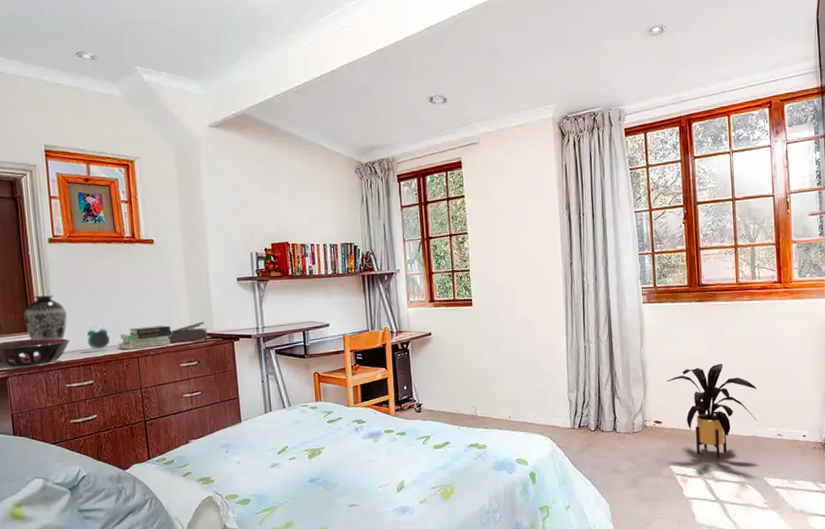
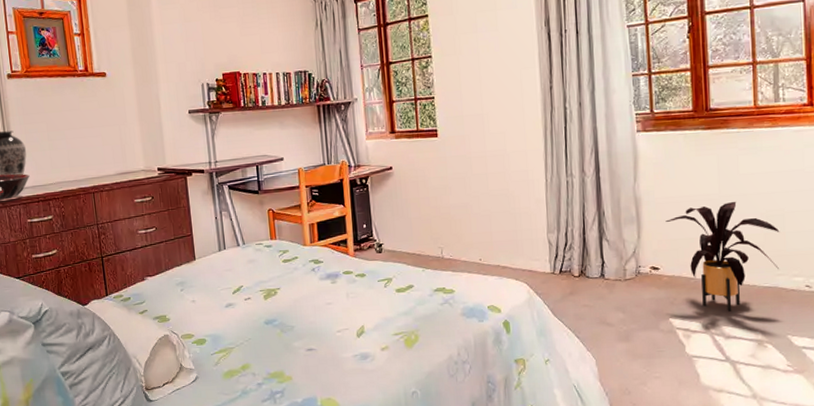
alarm clock: present [87,325,110,351] -> none [45,160,67,187]
books: present [118,325,172,350] -> none [75,160,126,185]
jewelry box: present [168,320,208,343] -> none [122,154,161,178]

